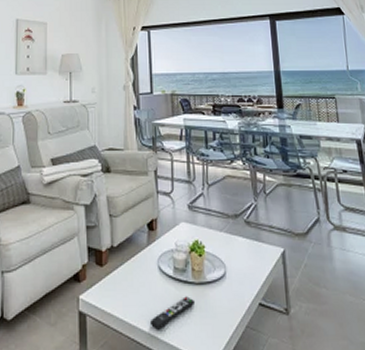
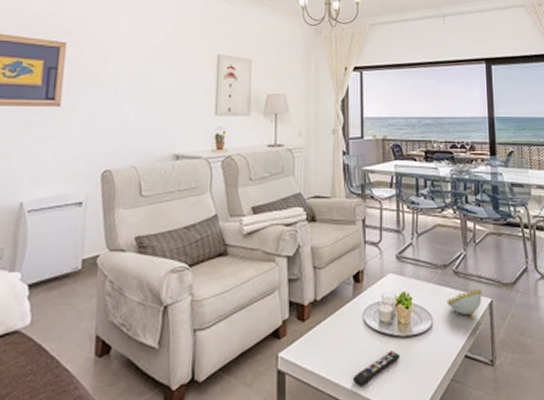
decorative bowl: none [239,238,275,268] -> present [447,288,482,319]

